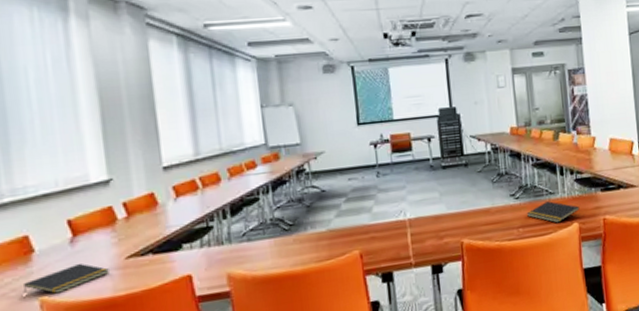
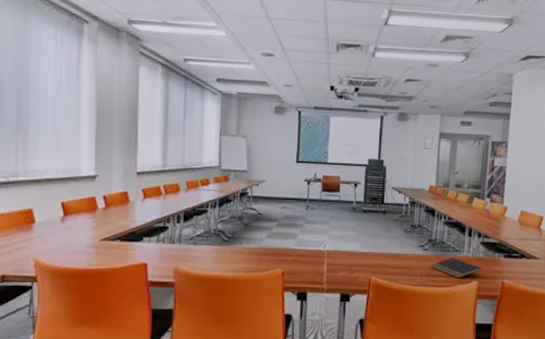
notepad: present [23,263,109,294] -> none [23,237,87,258]

